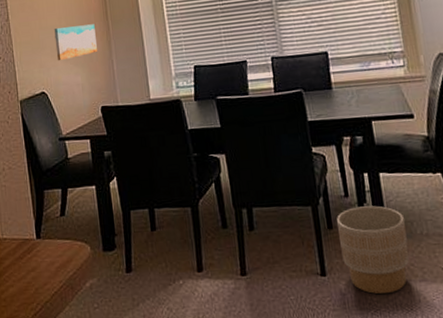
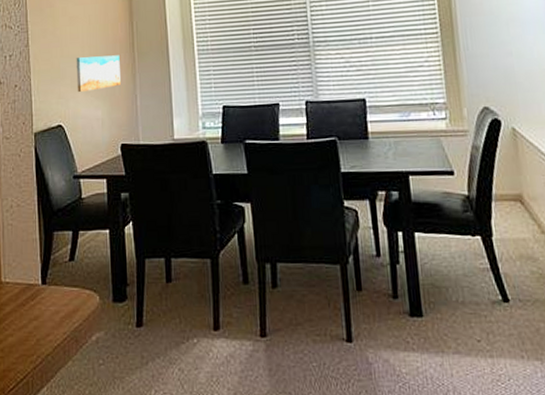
planter: present [336,205,410,295] -> none [366,268,443,366]

